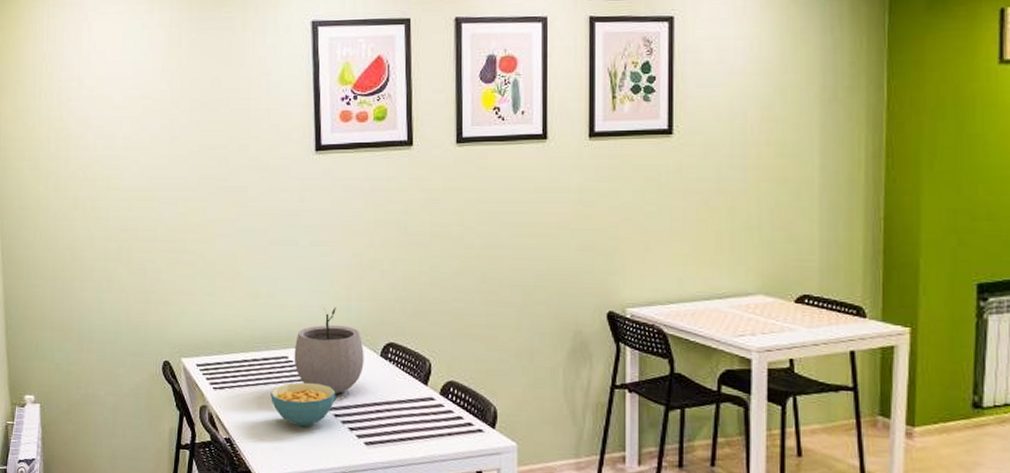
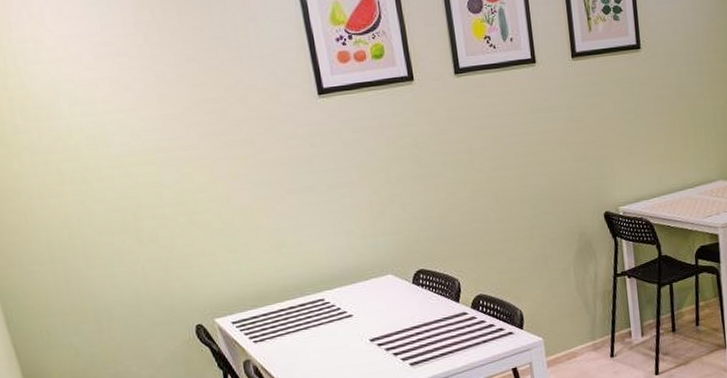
cereal bowl: present [270,382,336,427] -> none [312,318,377,362]
plant pot: present [294,307,364,394] -> none [329,244,399,325]

